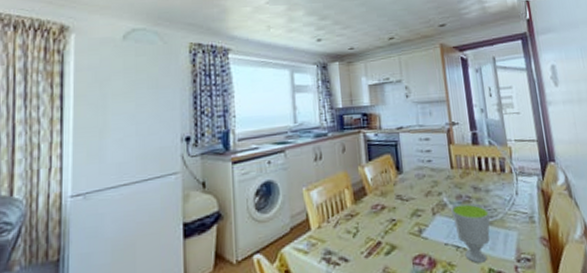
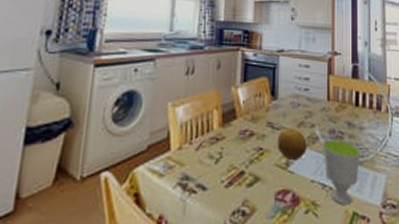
fruit: none [407,197,437,227] -> present [276,127,307,159]

